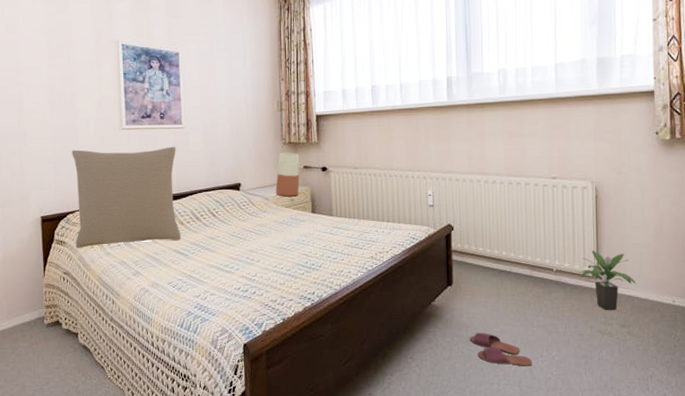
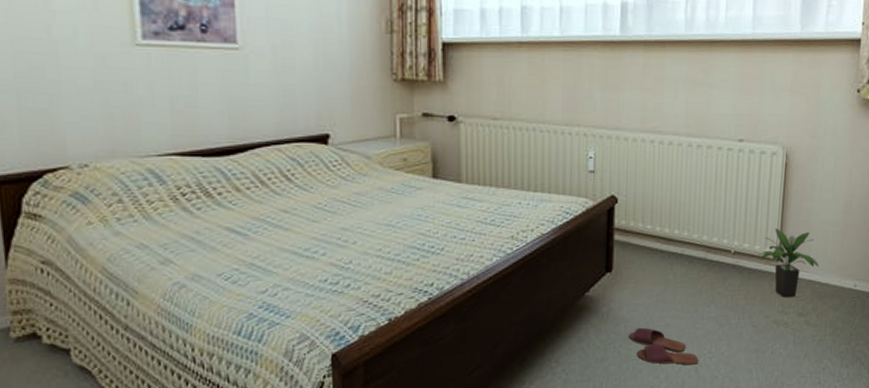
pillow: present [72,146,182,248] -> none [47,73,238,225]
vase: present [275,152,300,197] -> none [381,93,417,155]

